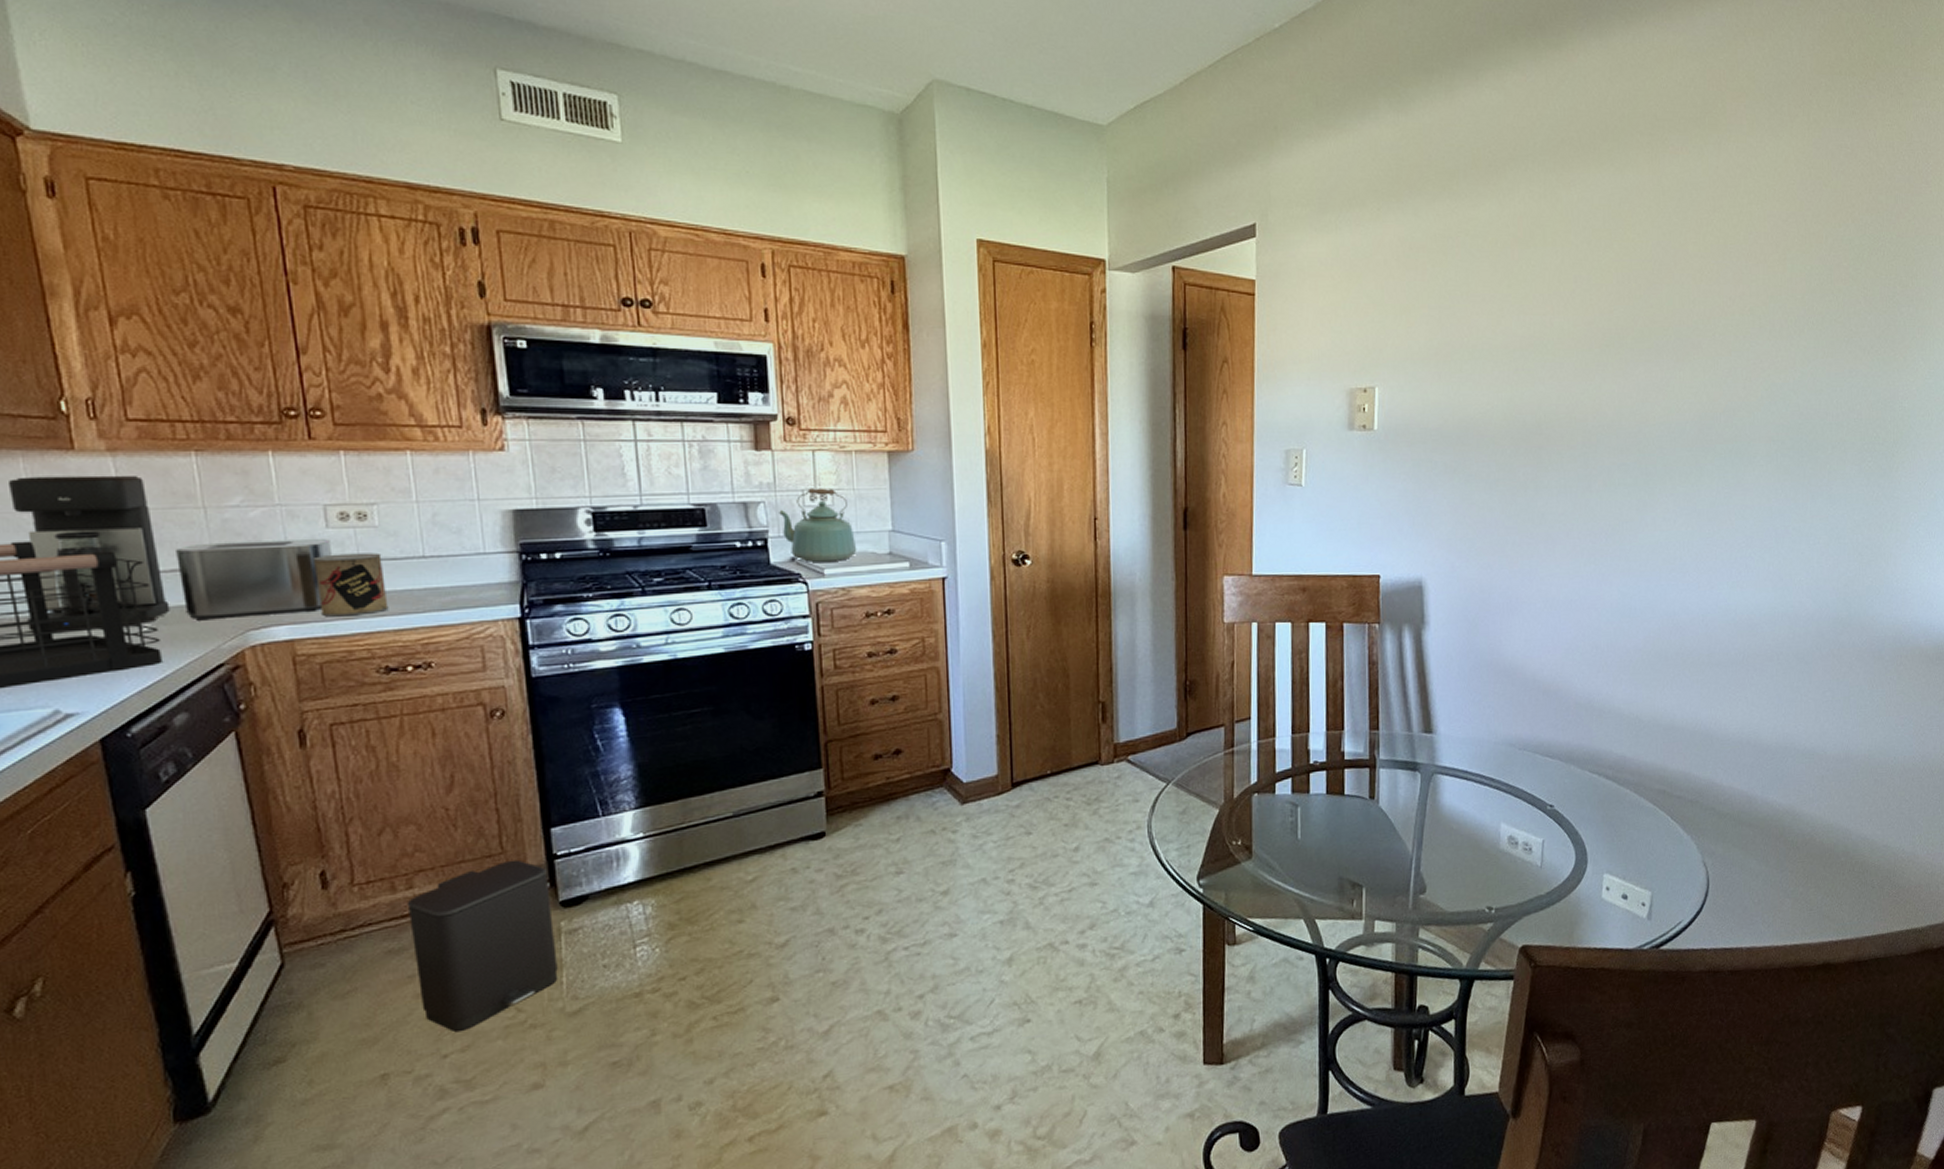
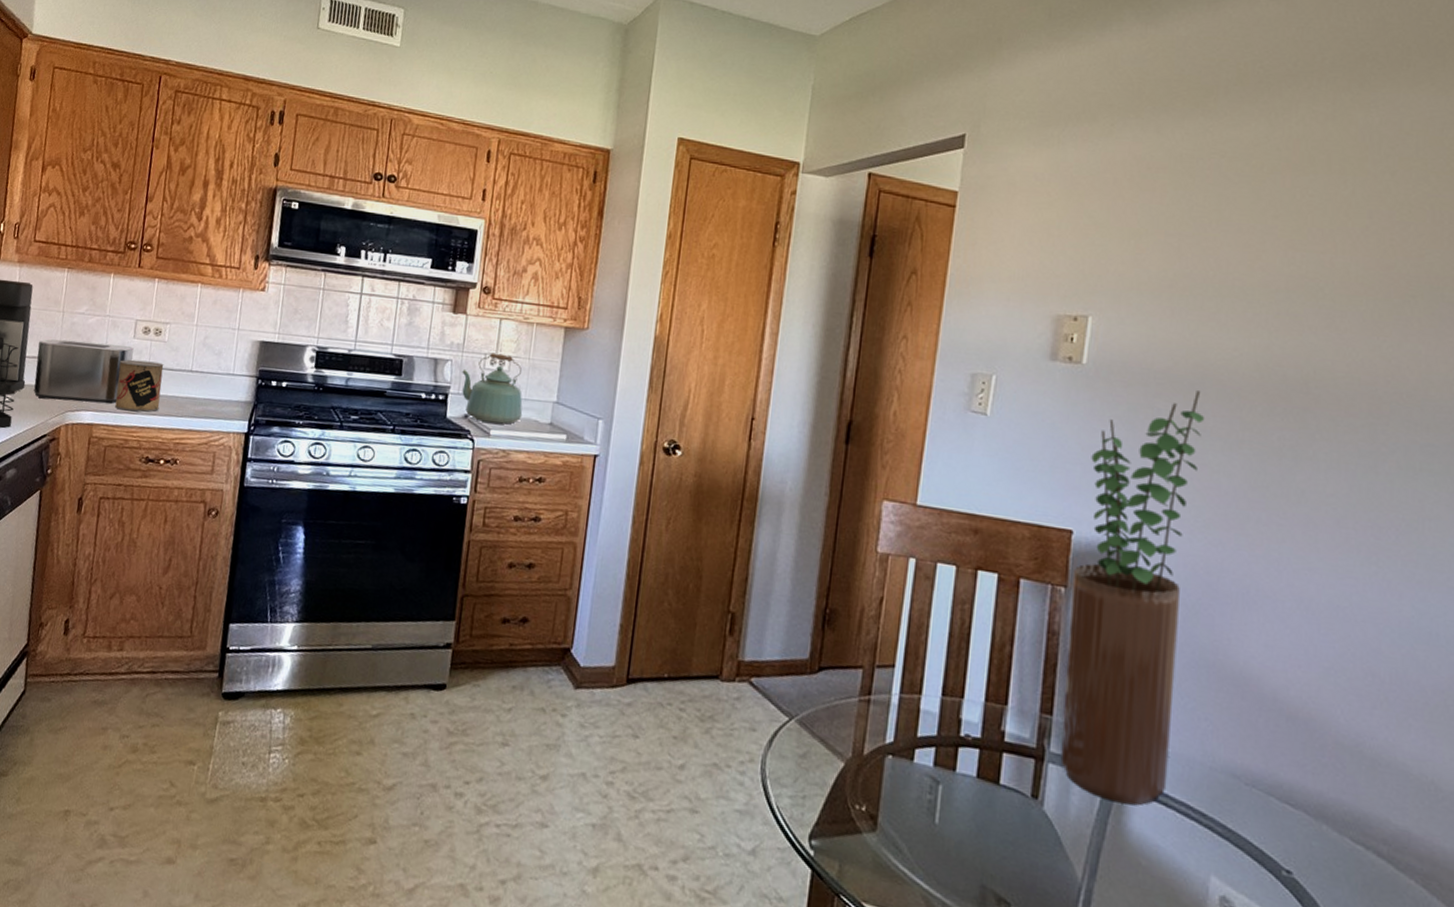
pedal bin: present [406,859,558,1031] -> none [105,644,219,790]
vase: none [1383,442,1471,787] -> present [1060,391,1205,806]

